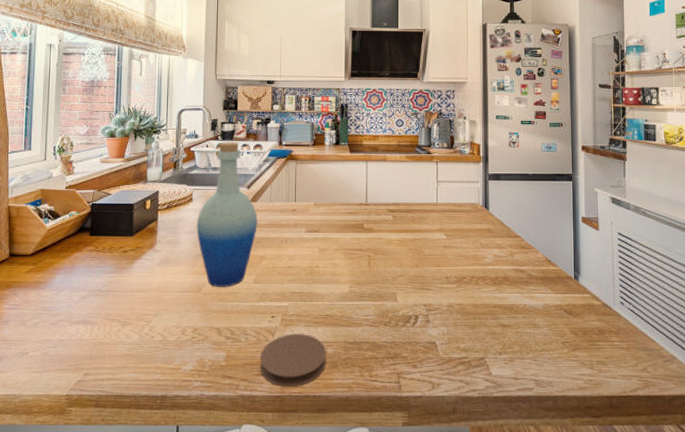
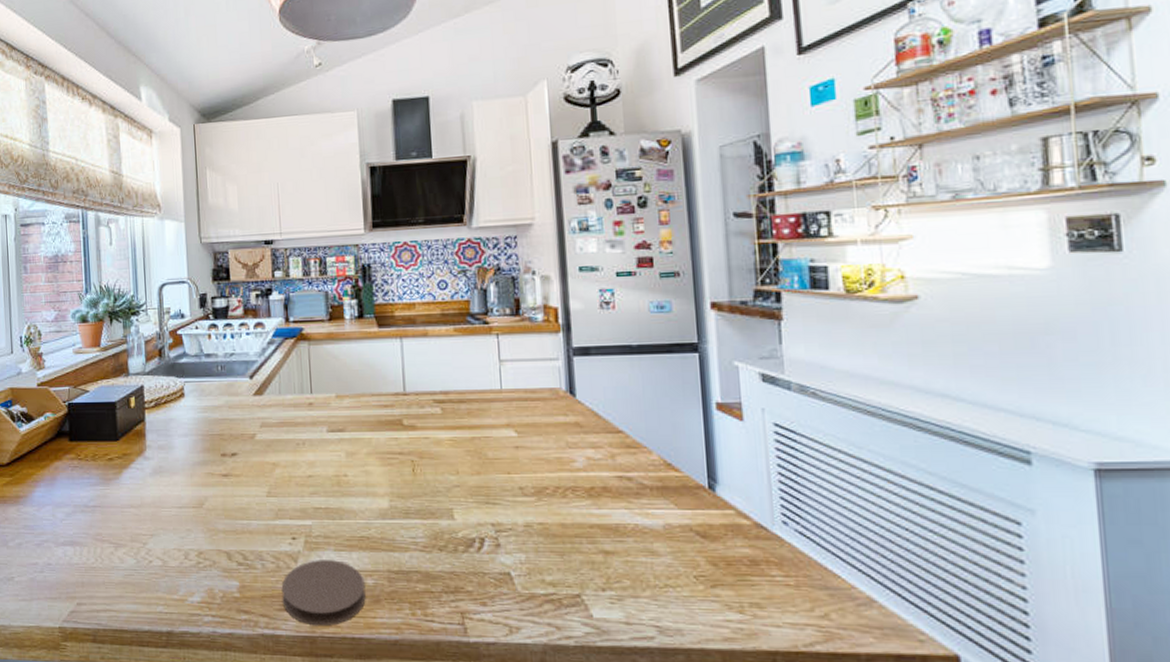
bottle: present [196,142,258,287] -> none [191,321,266,501]

